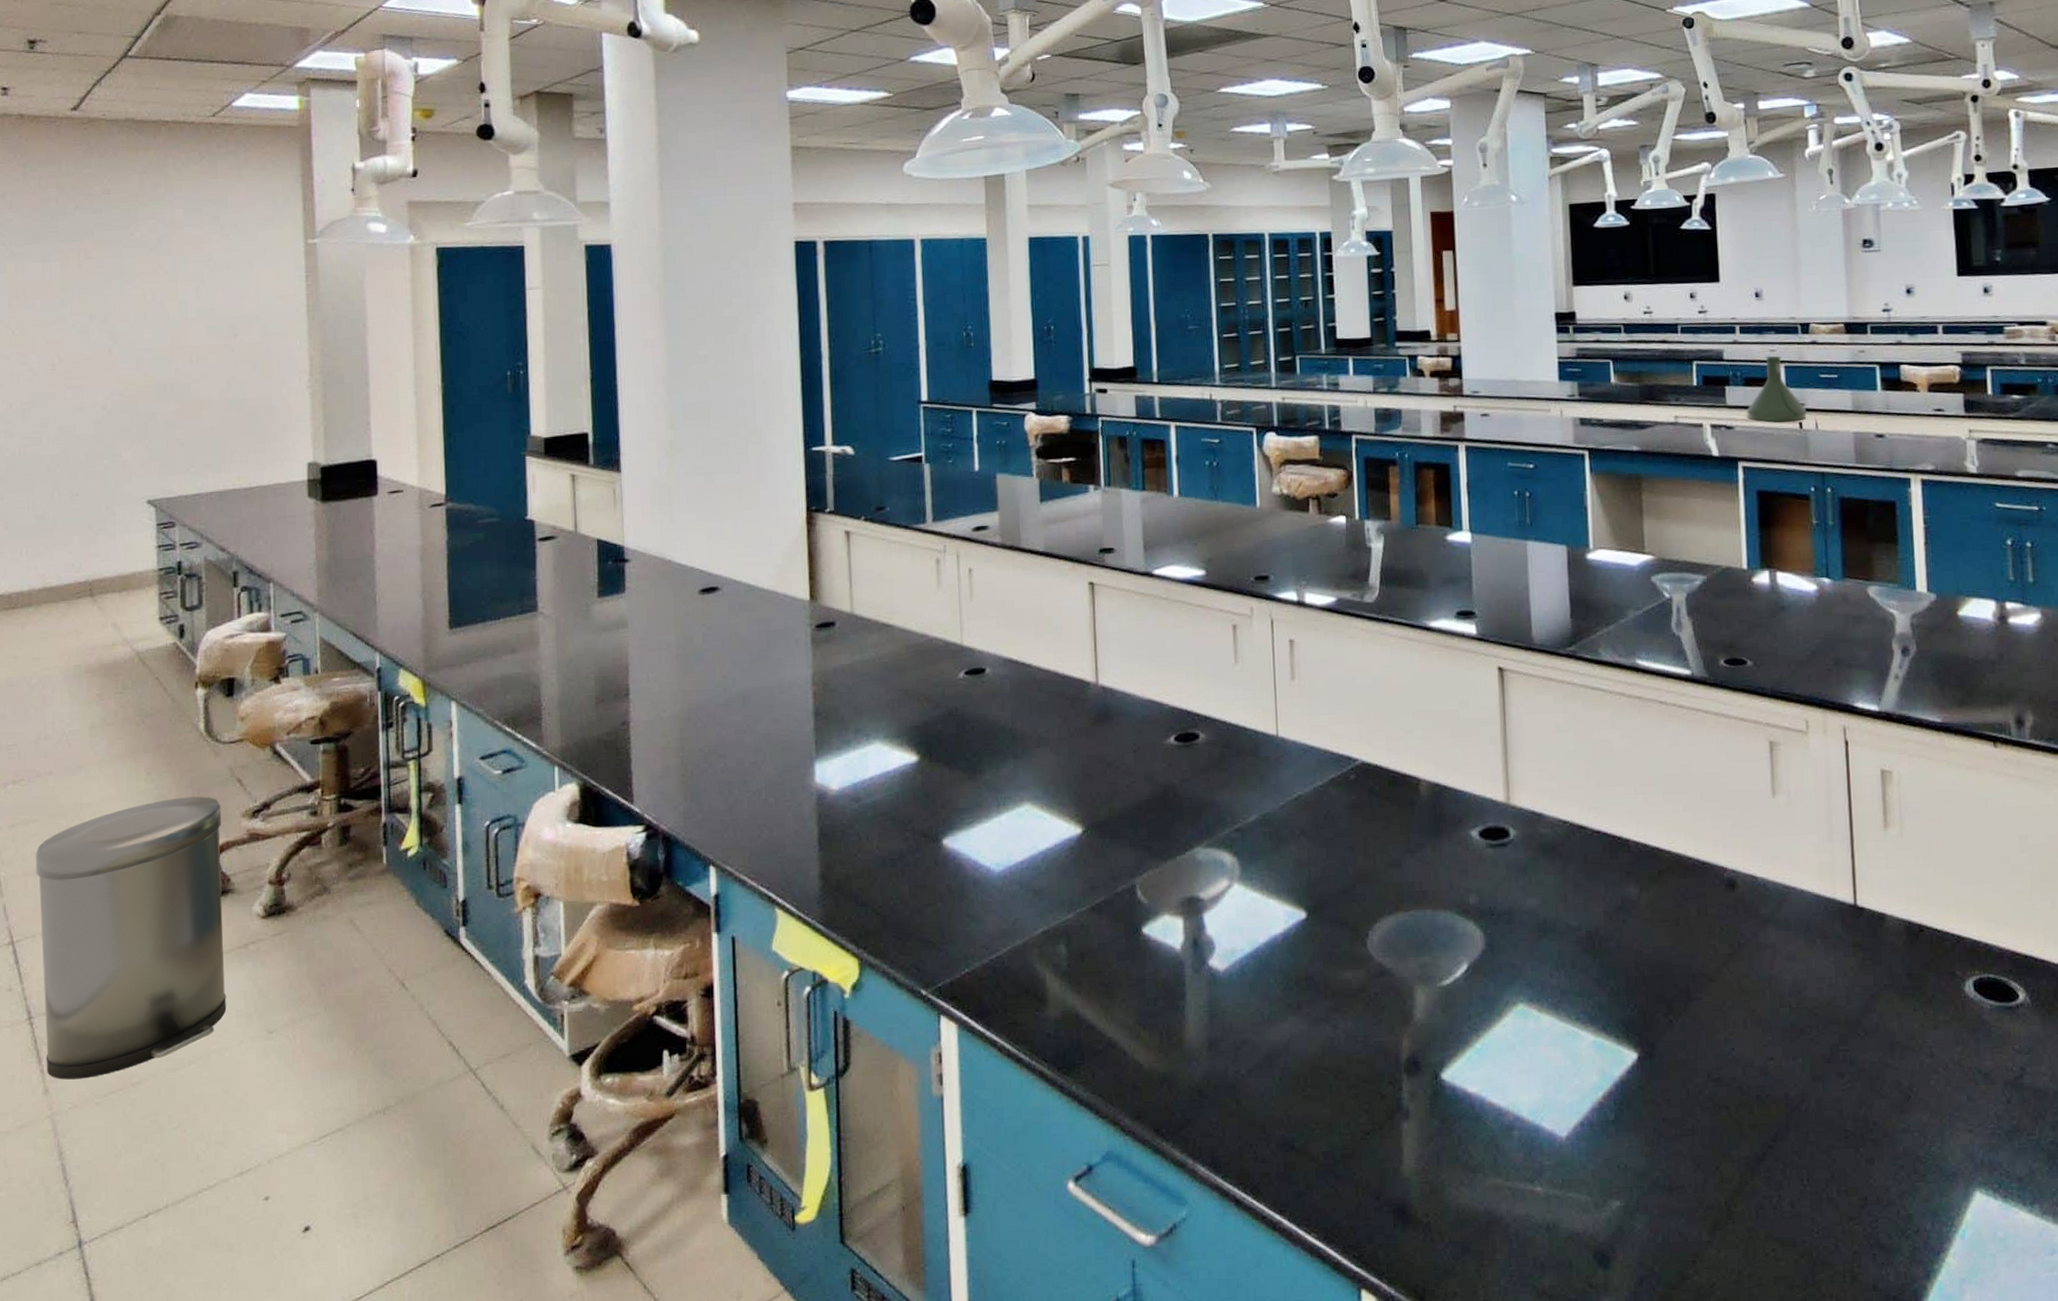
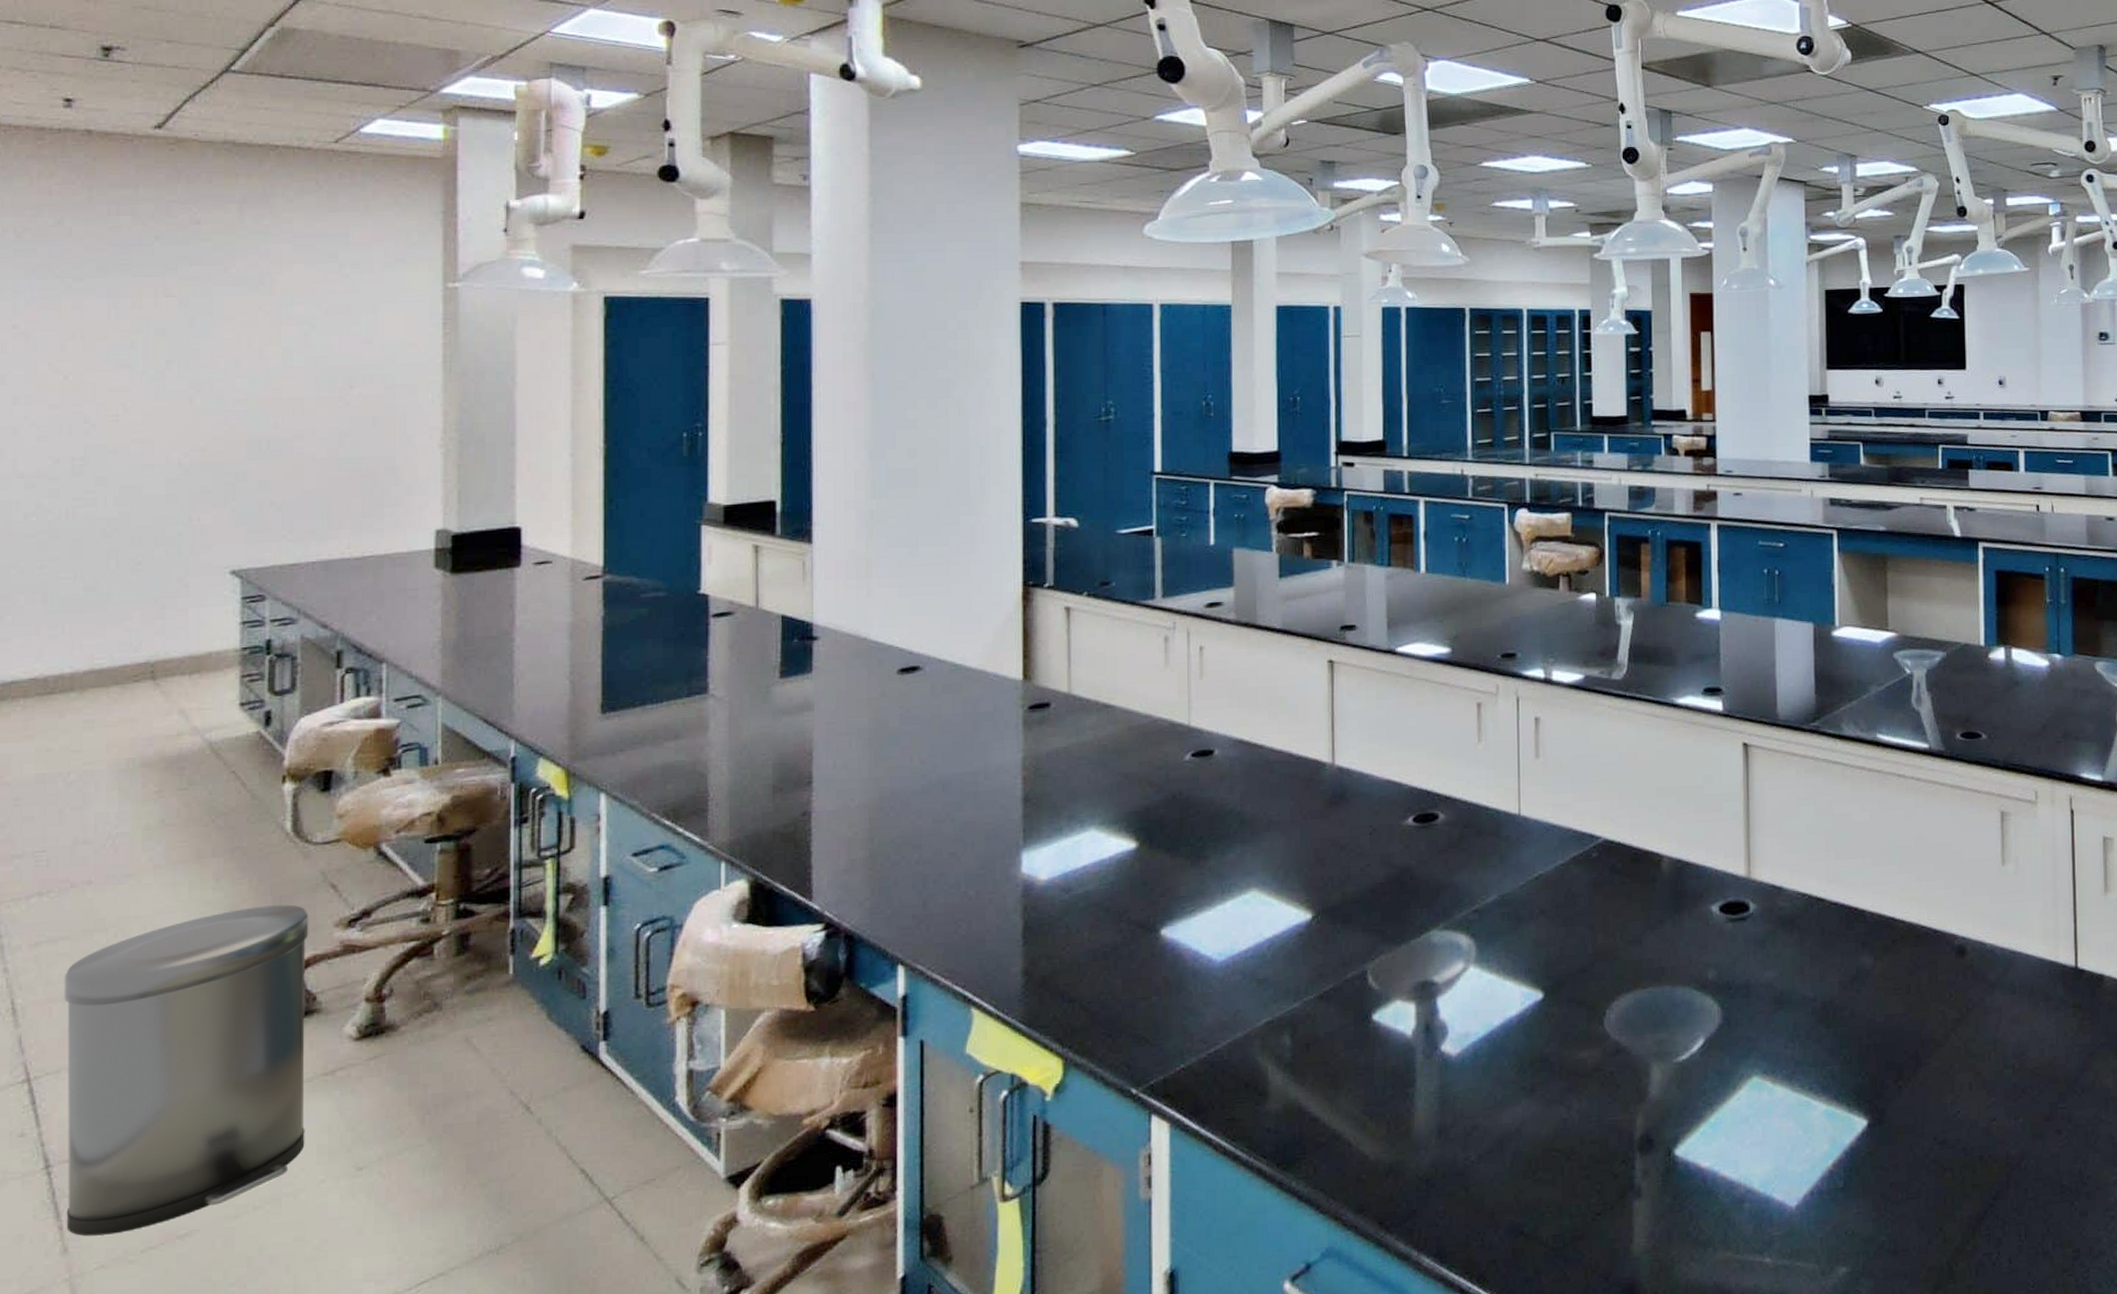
flask: present [1747,355,1807,422] -> none [1988,441,2043,505]

